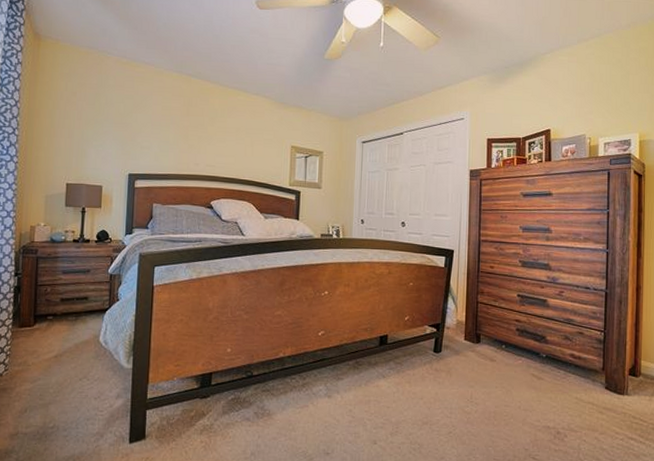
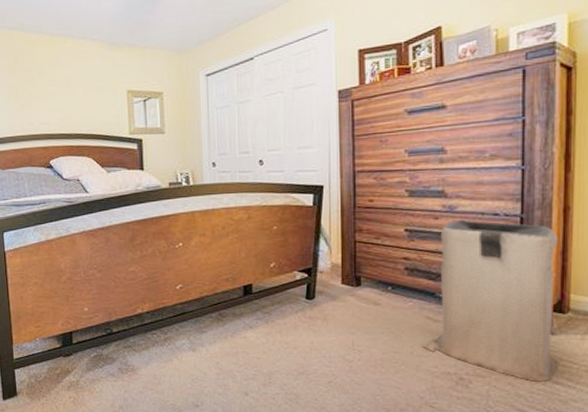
laundry basket: none [527,290,634,437] -> present [421,220,560,382]

